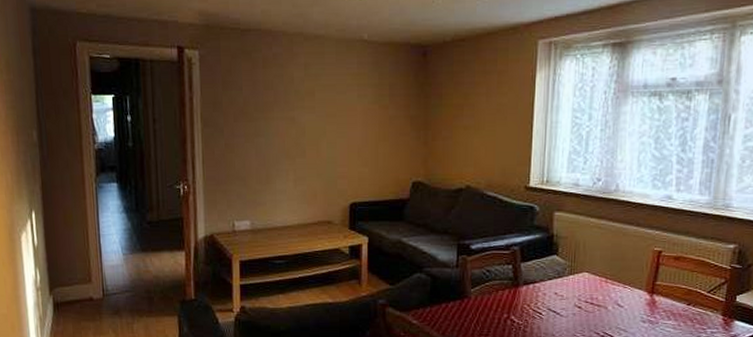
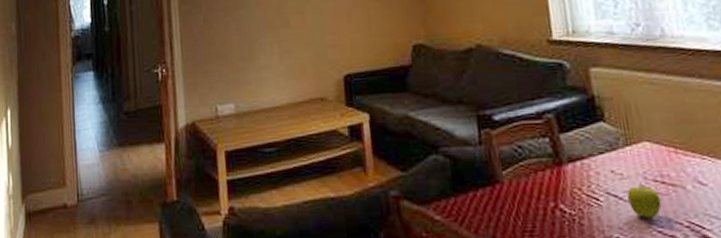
fruit: none [563,305,587,329] -> present [627,186,662,219]

